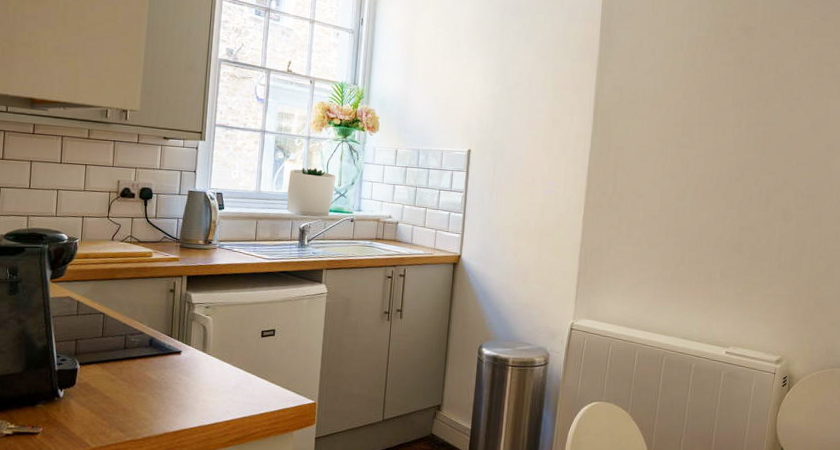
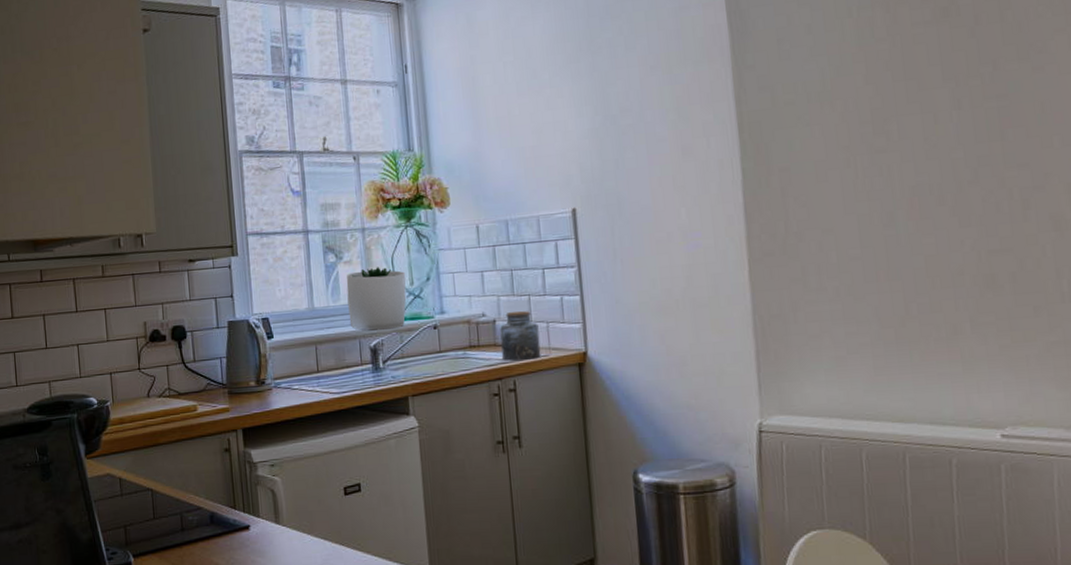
jar: none [398,218,429,256] -> present [500,311,541,361]

